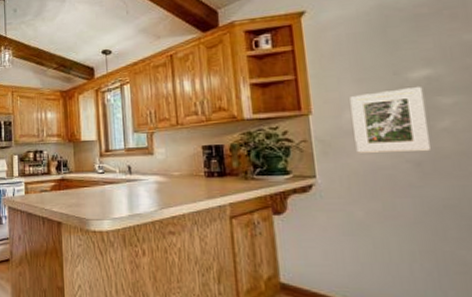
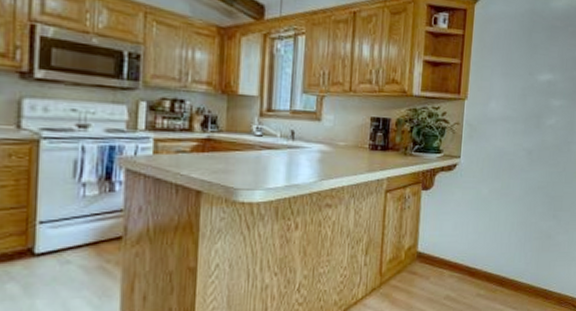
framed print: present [350,87,430,153] -> none [493,87,545,142]

